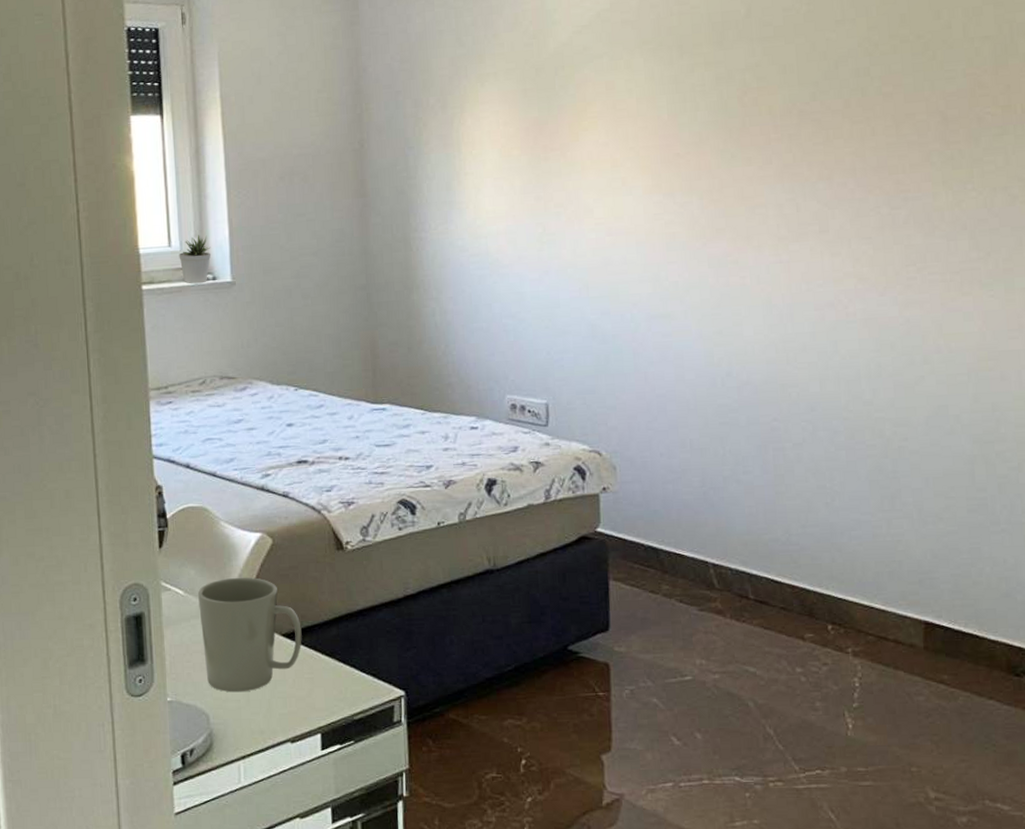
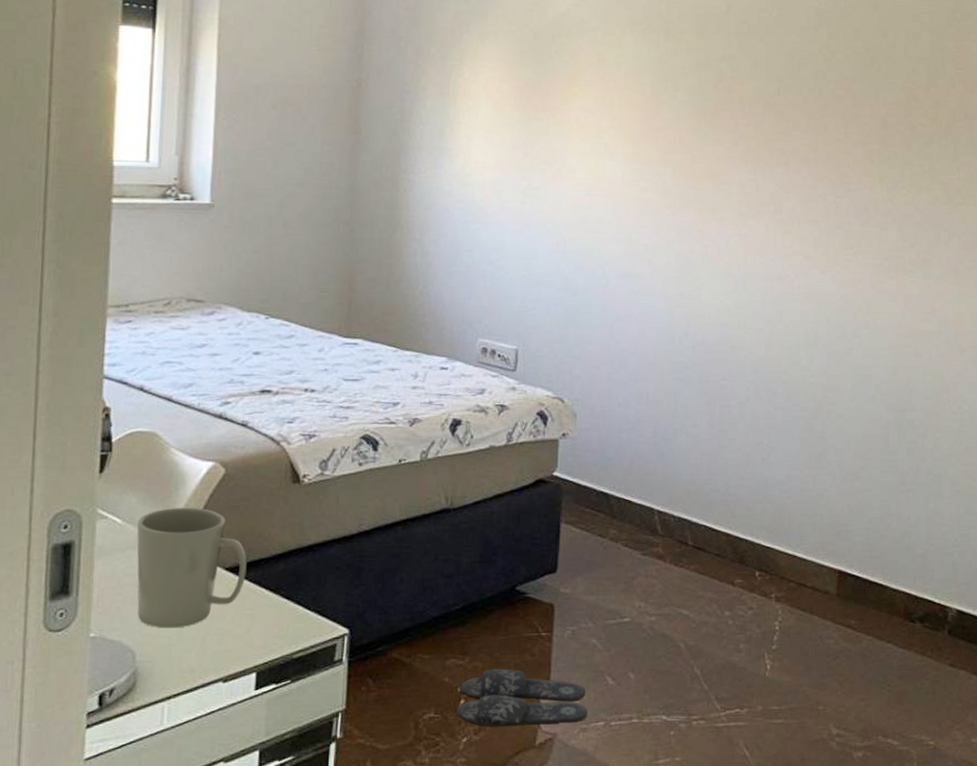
potted plant: present [179,235,211,284] -> none [156,153,192,203]
slippers: none [518,729,655,787] -> present [456,668,588,727]

